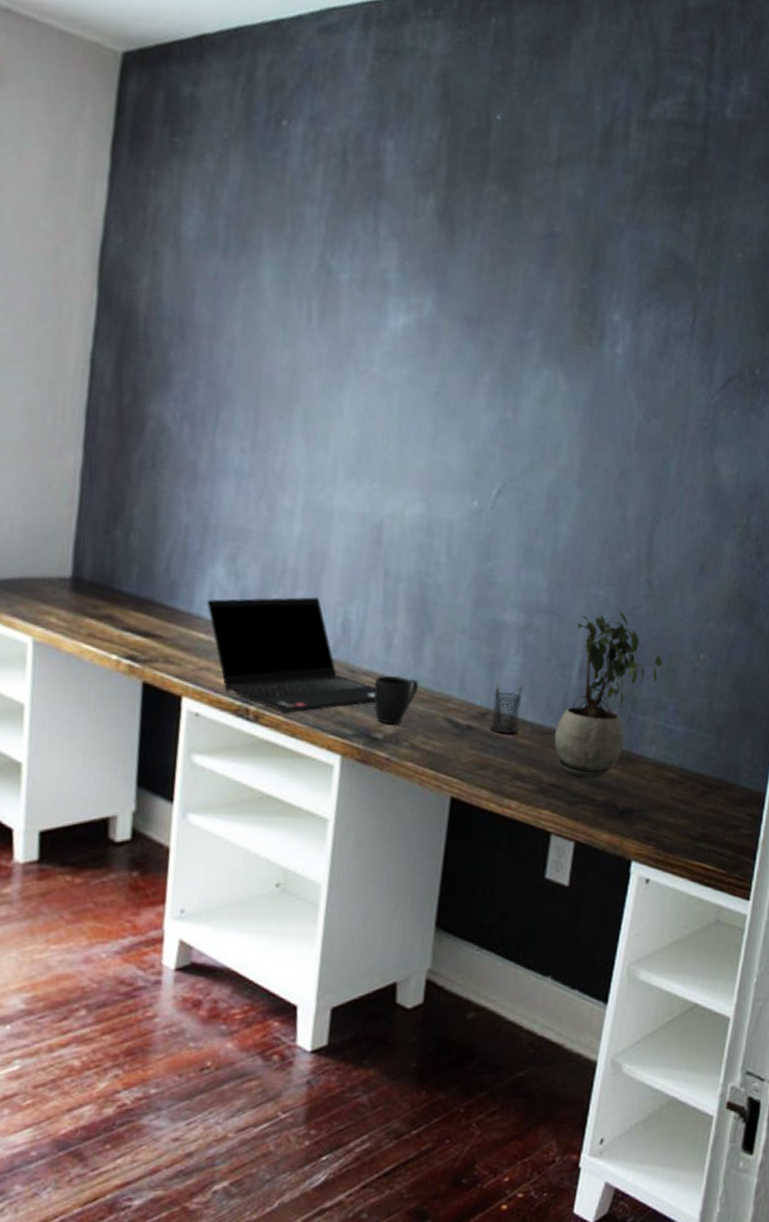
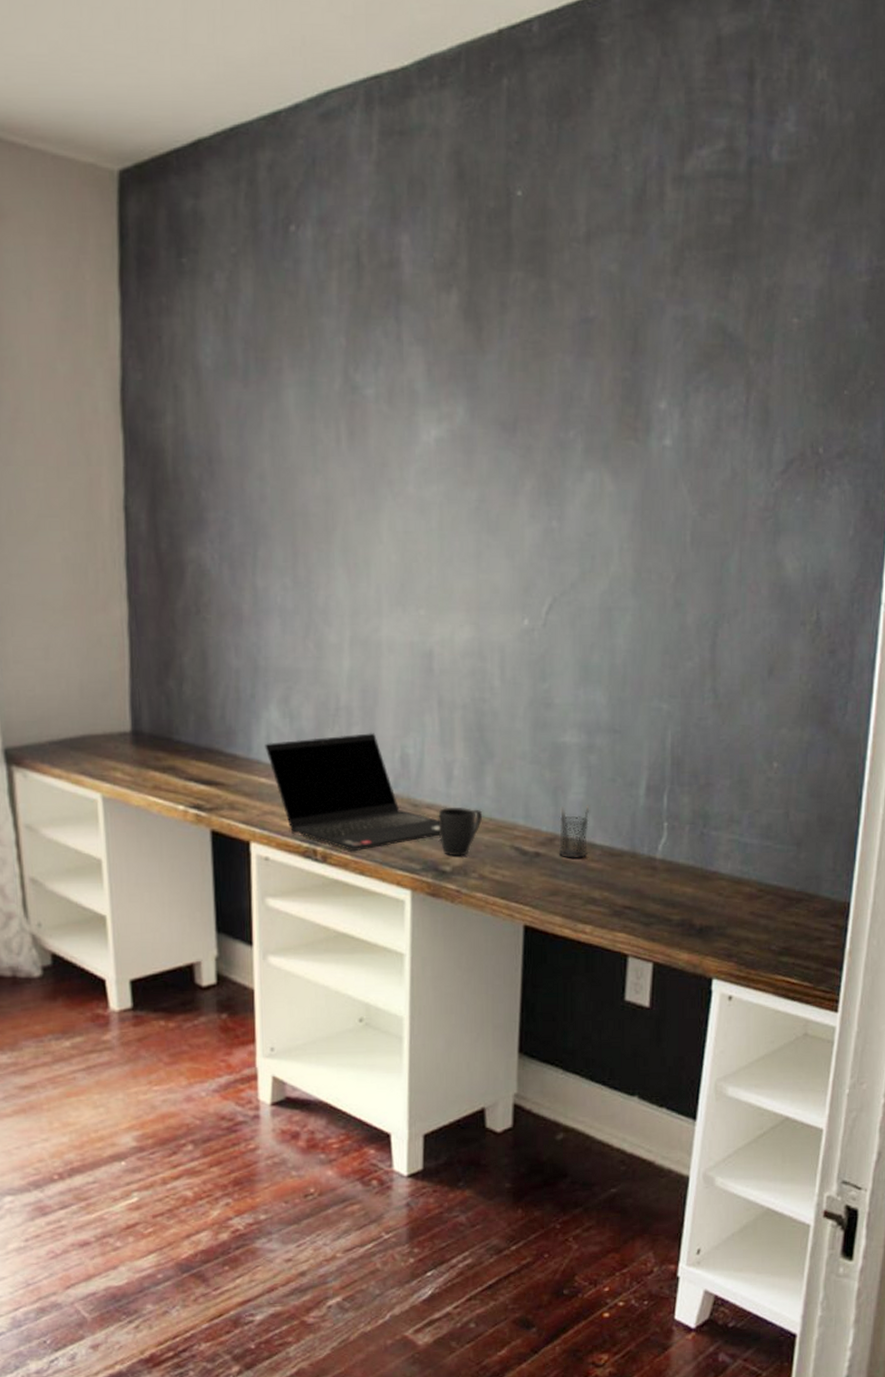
potted plant: present [554,611,662,778] -> none [626,724,733,897]

